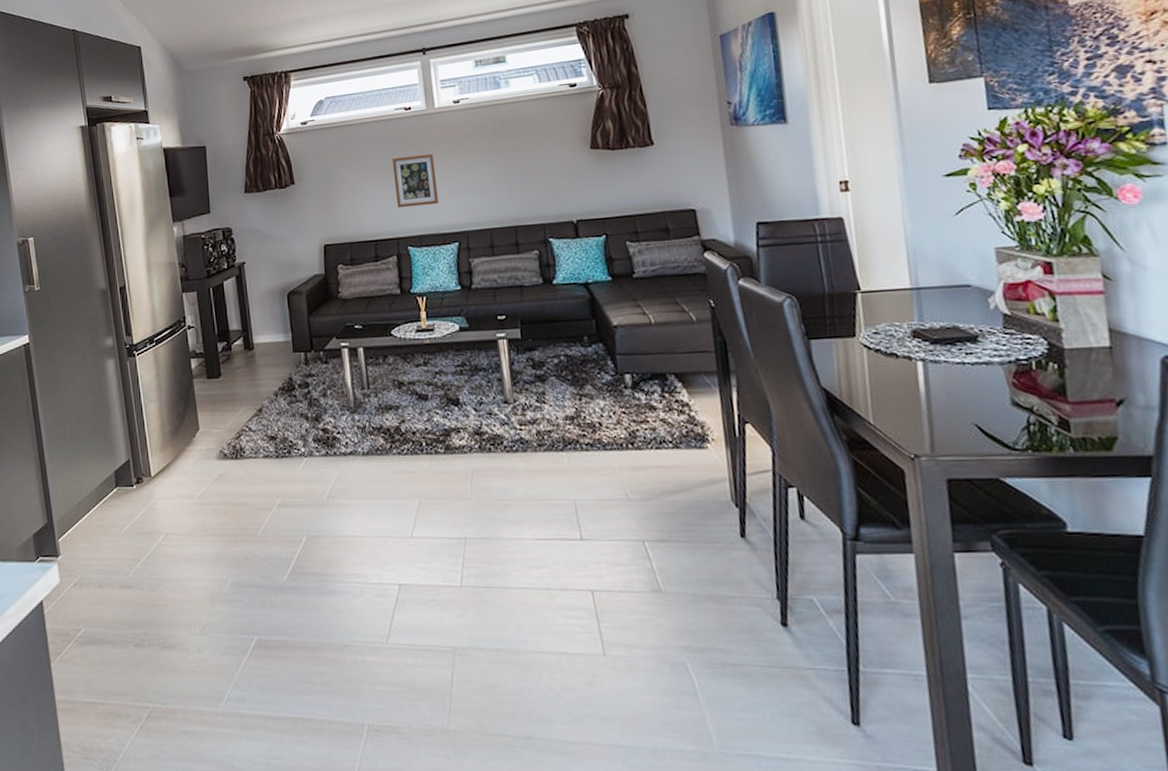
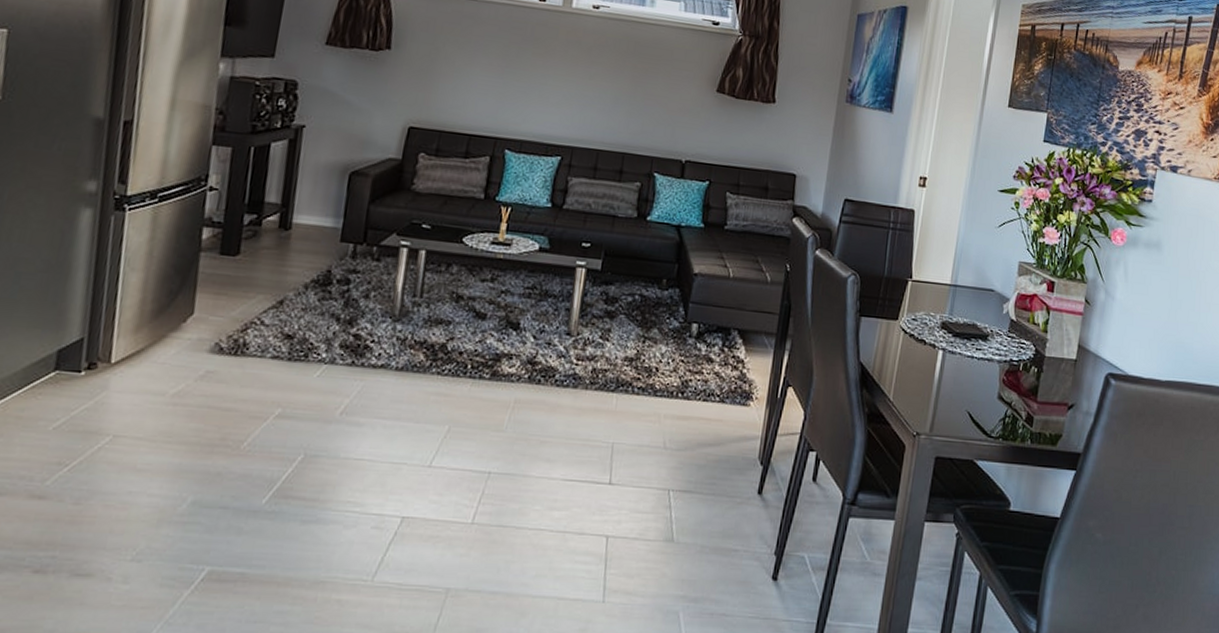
picture frame: present [391,153,439,208] -> none [504,49,557,111]

